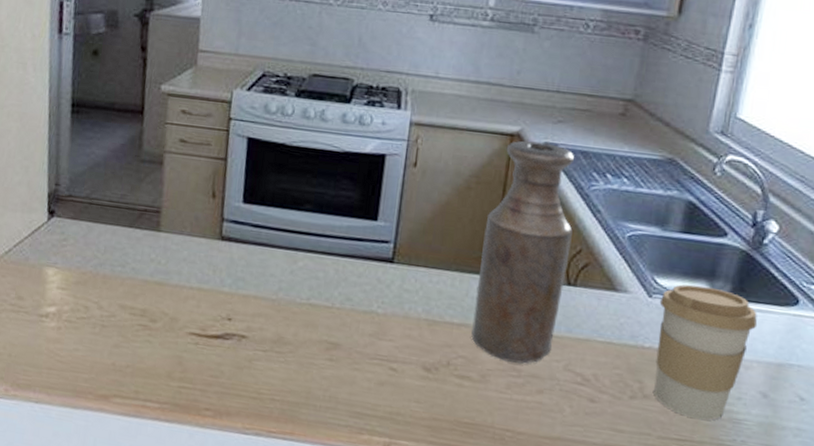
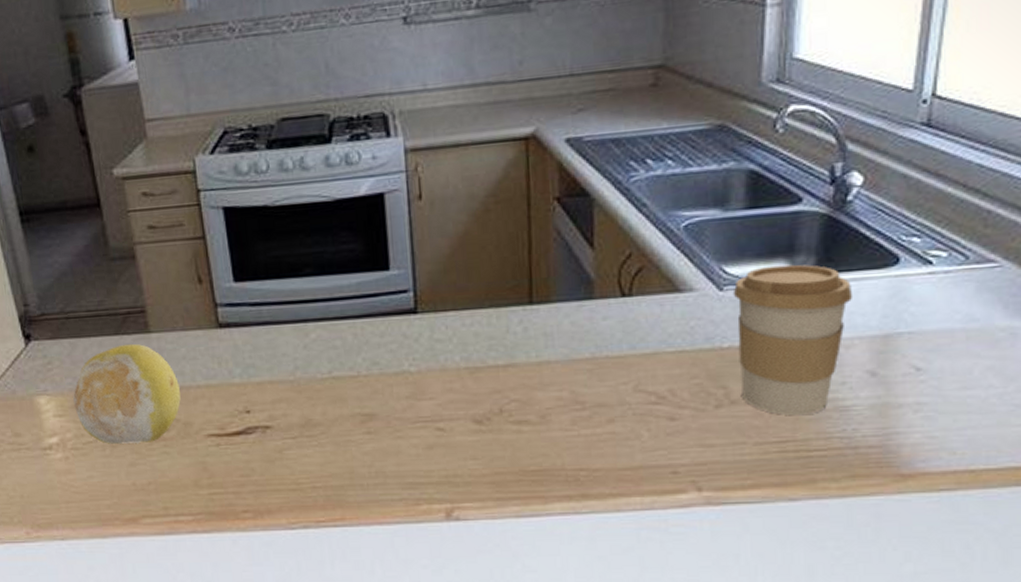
fruit: none [77,237,175,330] -> present [73,343,181,444]
bottle: present [471,140,575,364] -> none [514,138,618,396]

